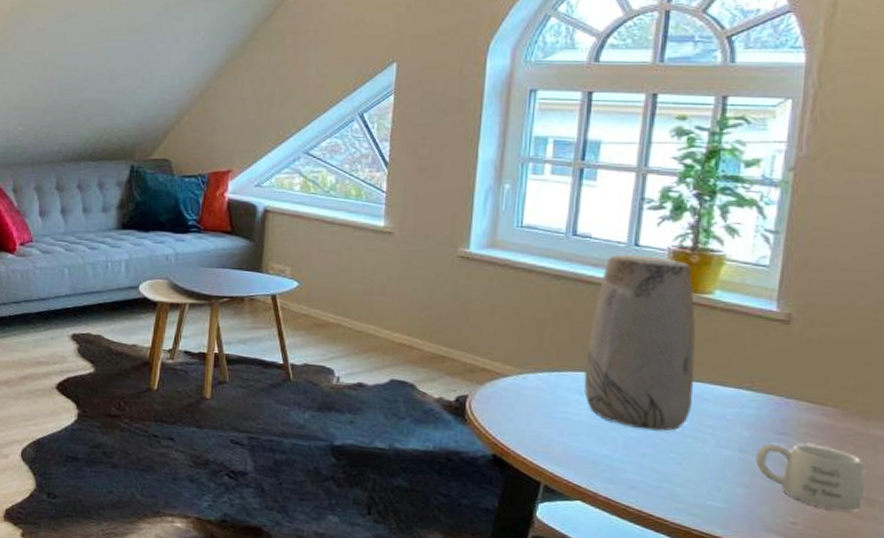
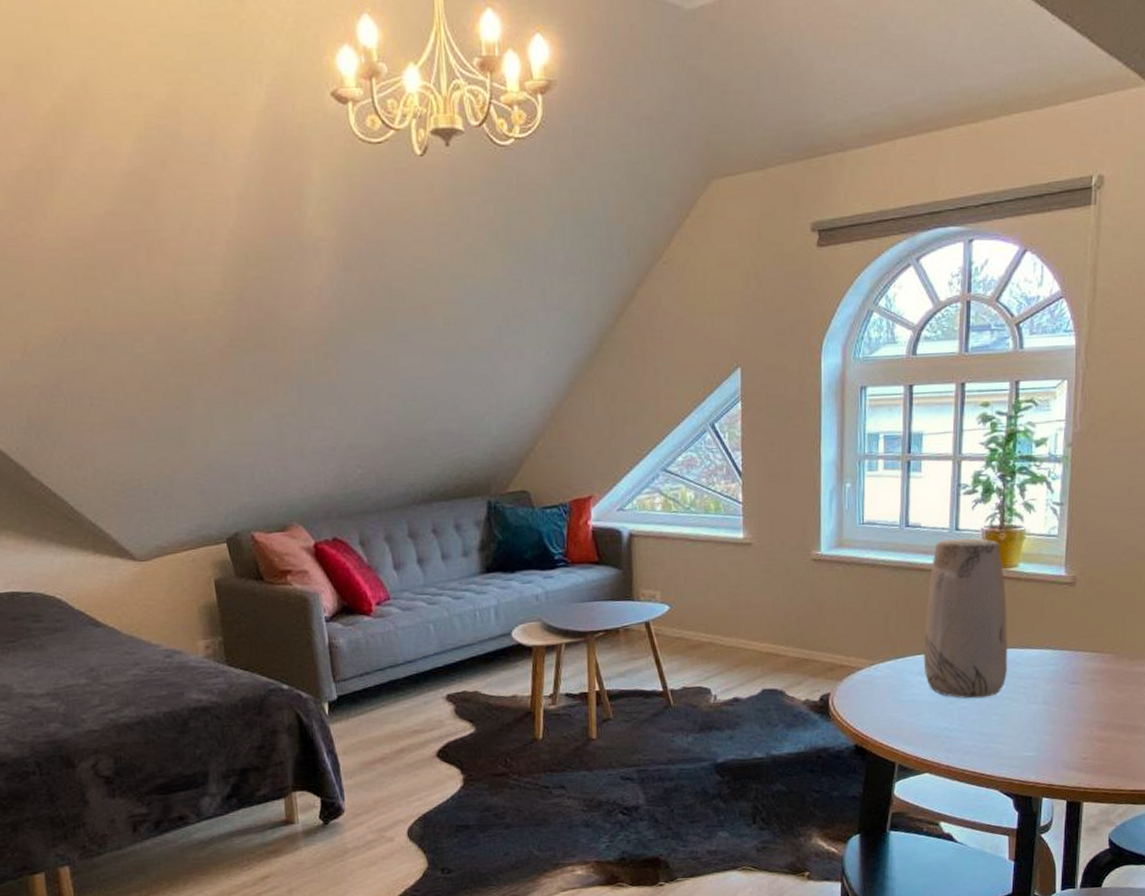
mug: present [755,444,865,511] -> none [1056,688,1132,741]

